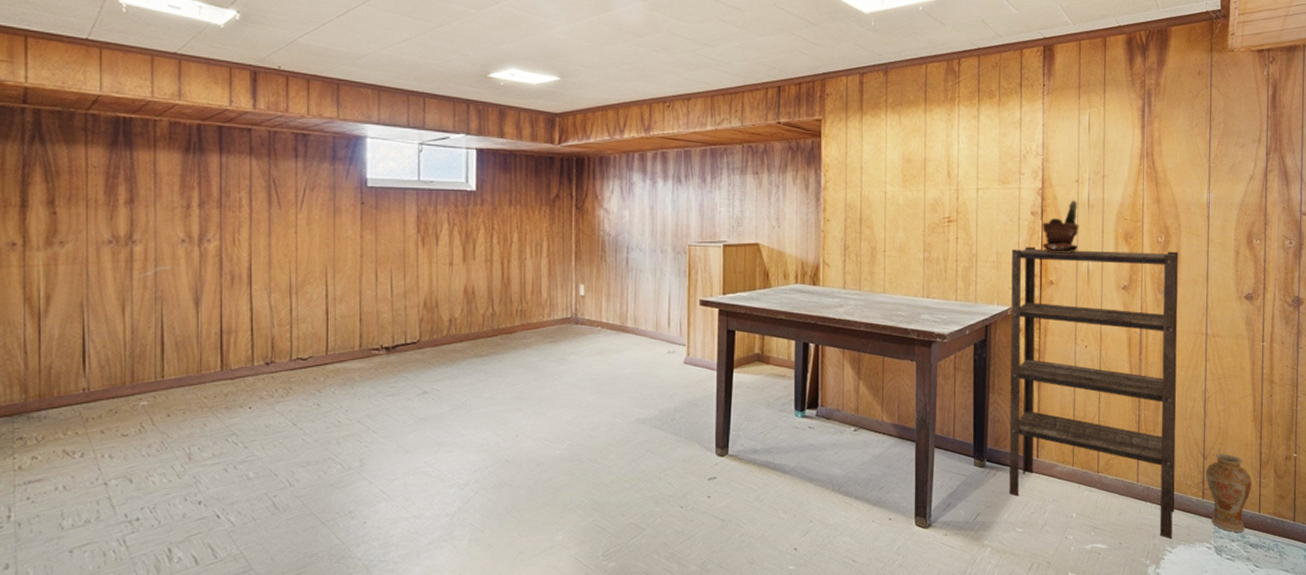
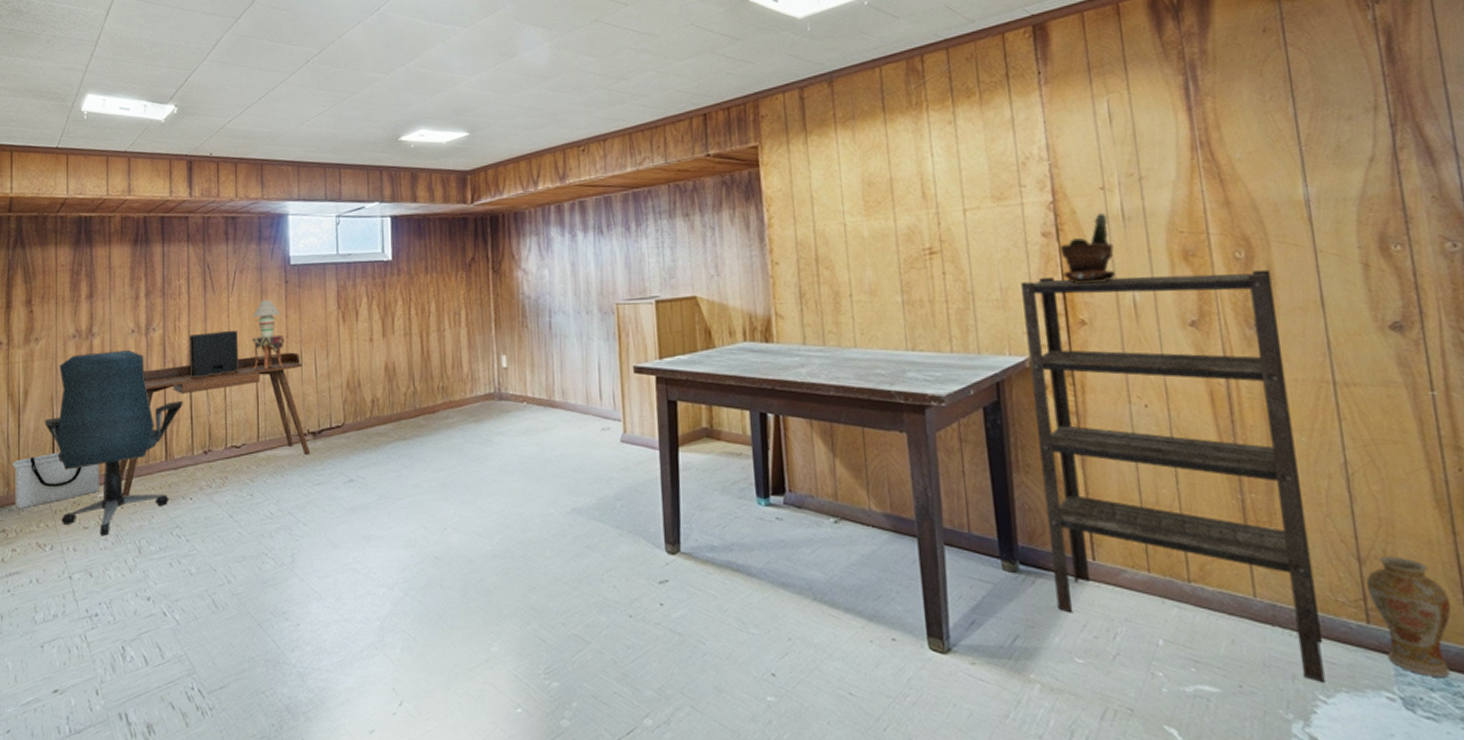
storage bin: none [30,359,142,416] -> present [12,452,100,509]
office chair: none [73,260,242,444] -> present [45,350,183,536]
desk: none [166,271,383,405] -> present [119,352,310,497]
file holder: none [250,246,308,291] -> present [189,330,240,378]
table lamp: none [321,219,359,286] -> present [251,299,285,369]

